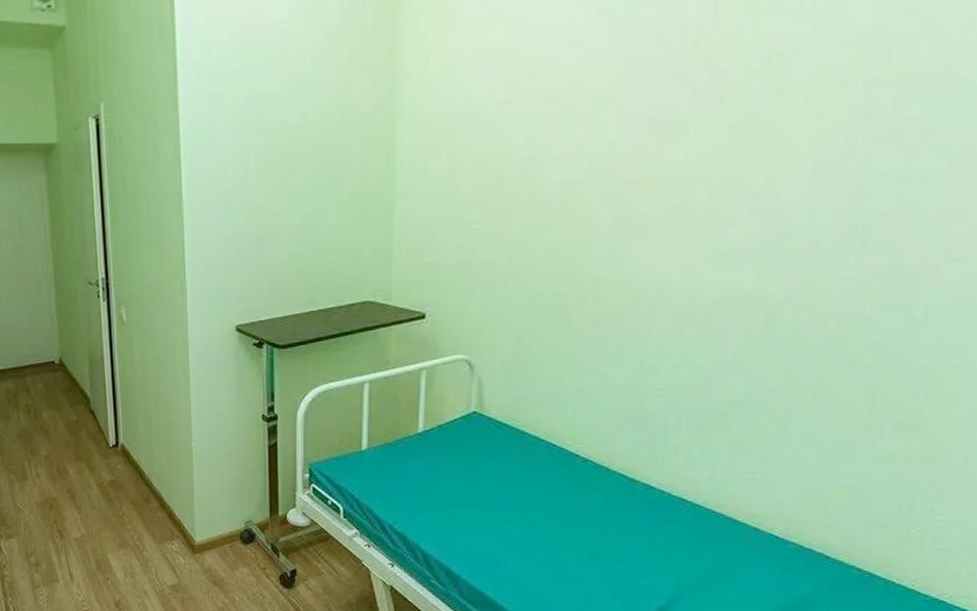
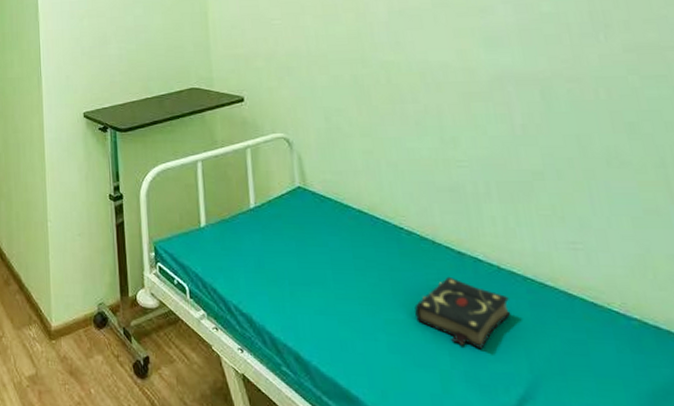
book: none [574,502,672,567] -> present [415,276,511,350]

